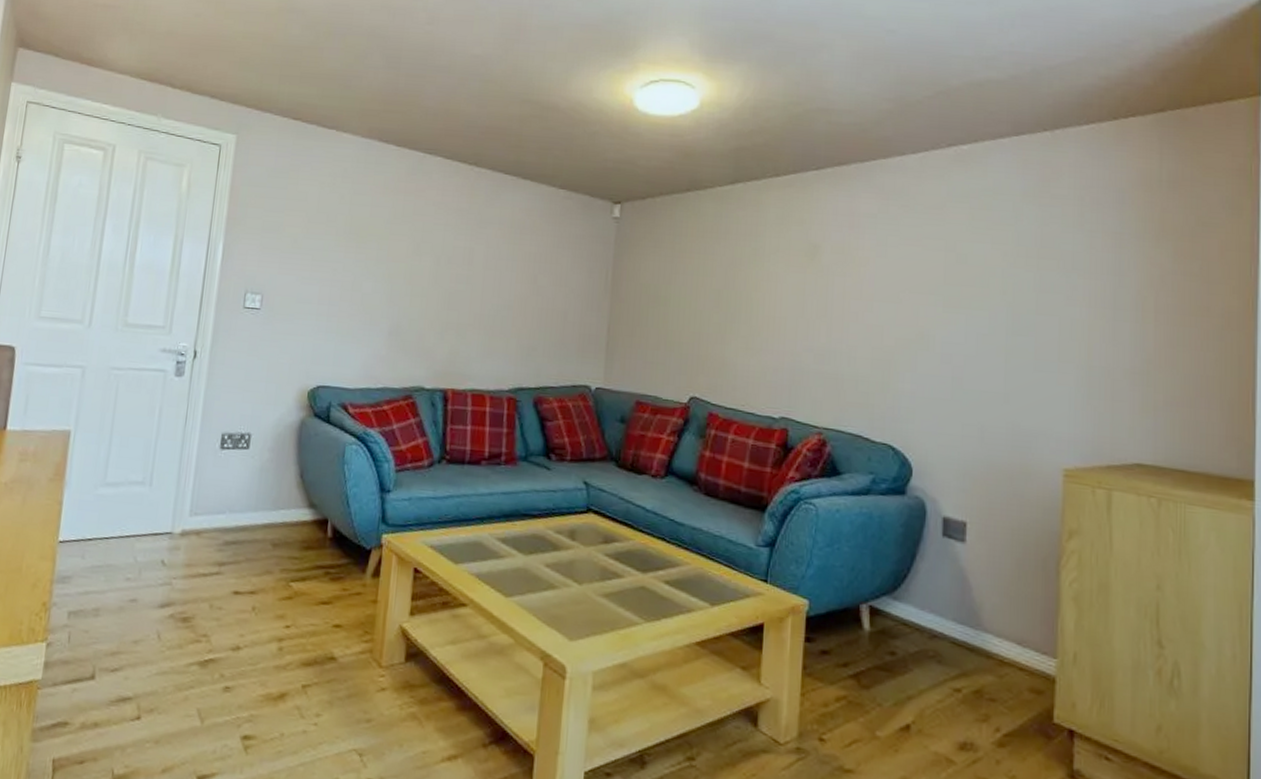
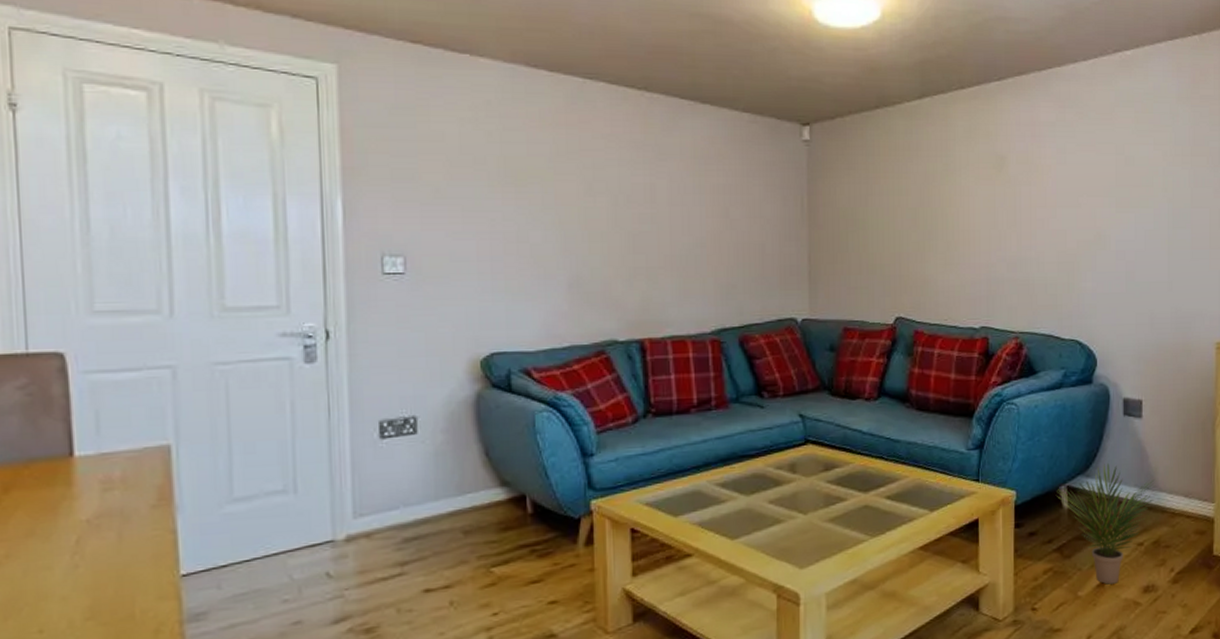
potted plant: none [856,588,979,731] -> present [1057,463,1155,585]

